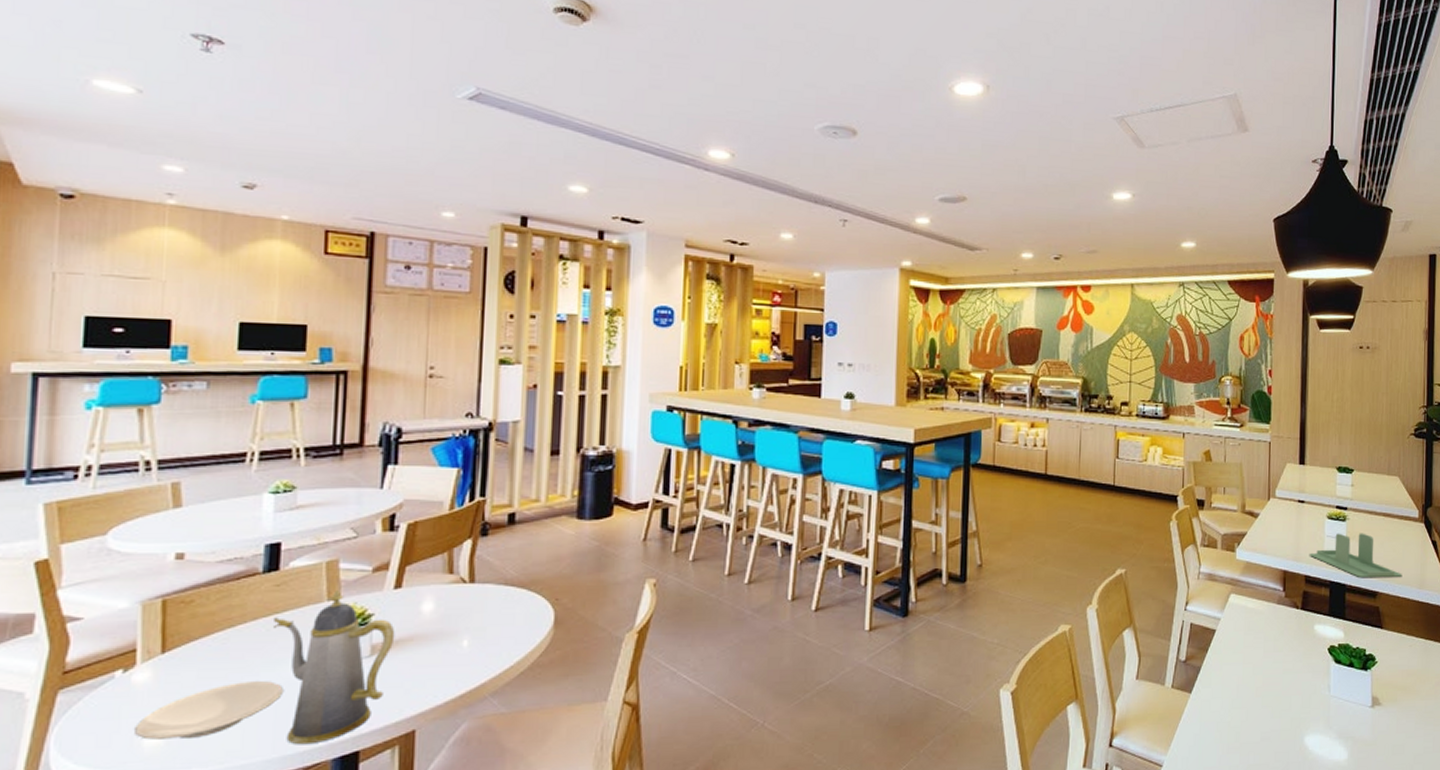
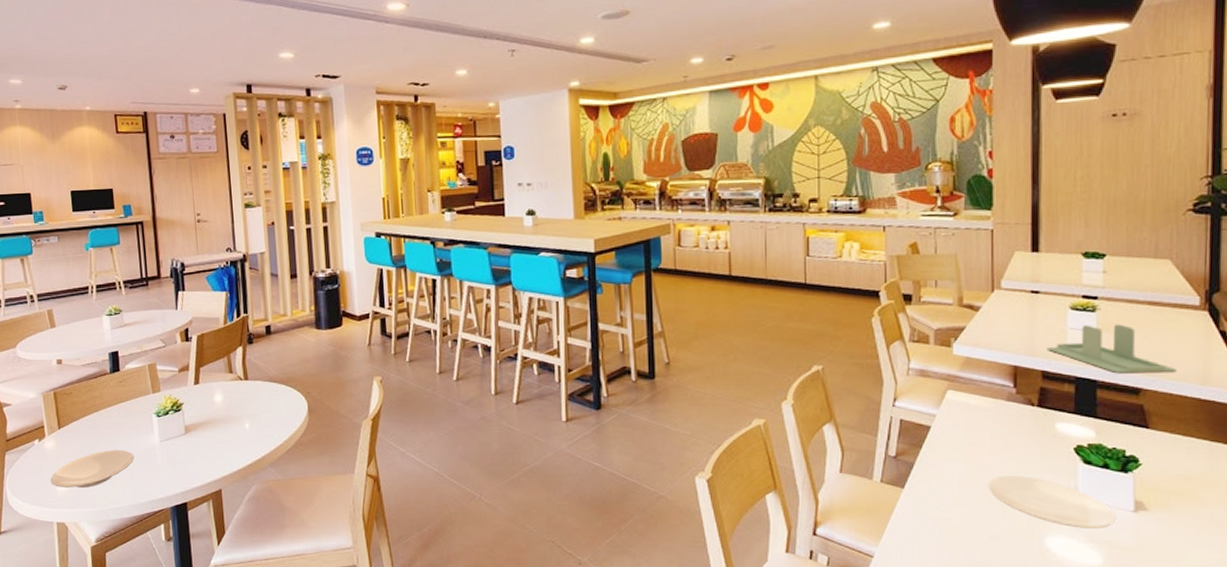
coffee pot: present [272,591,395,745] -> none [120,386,200,496]
plate: none [1261,677,1359,725] -> present [988,476,1117,528]

